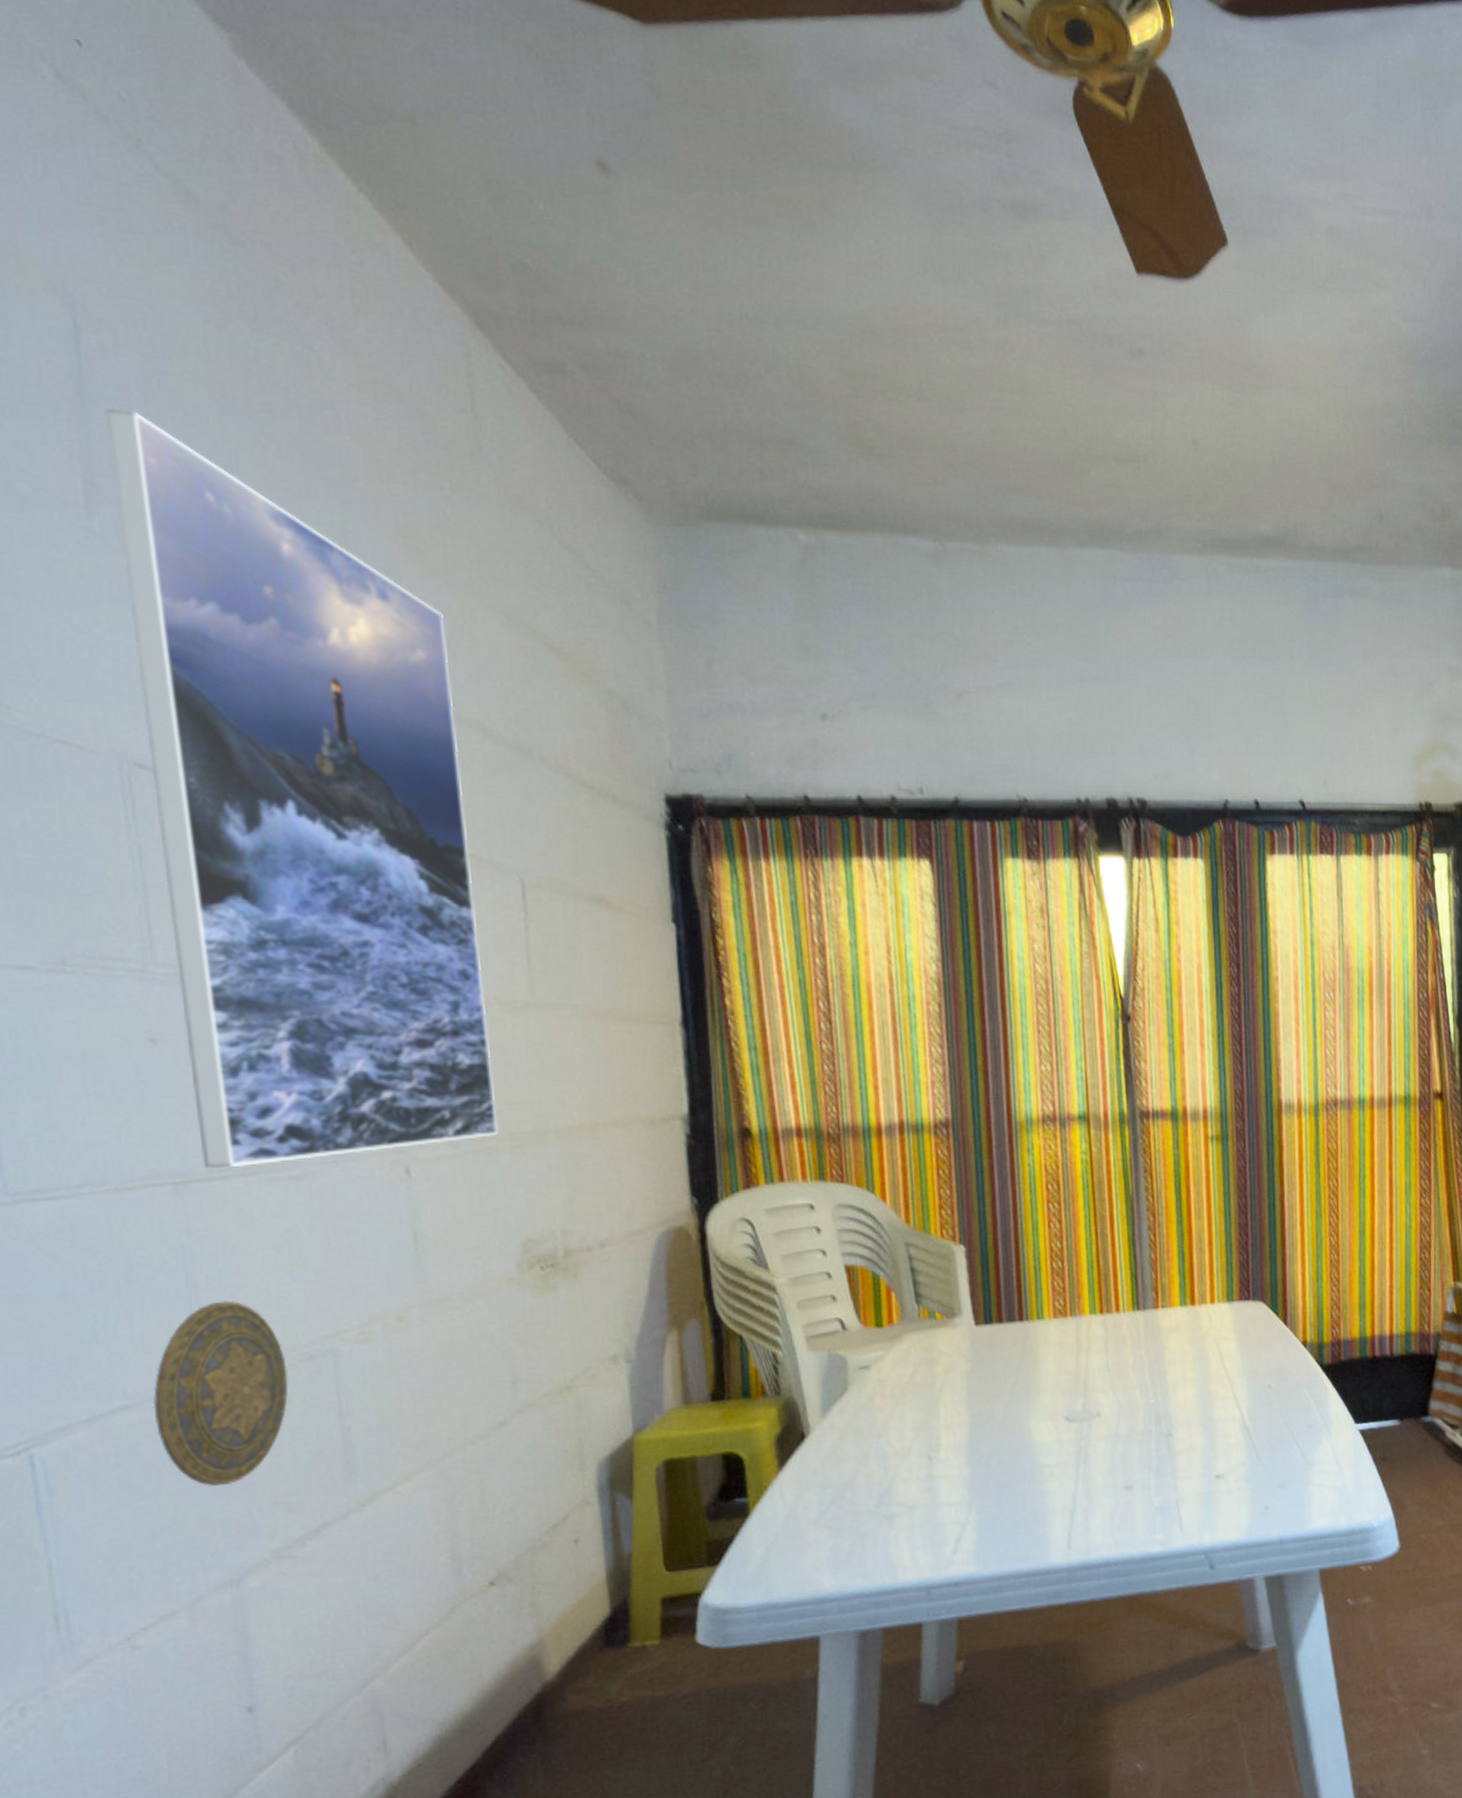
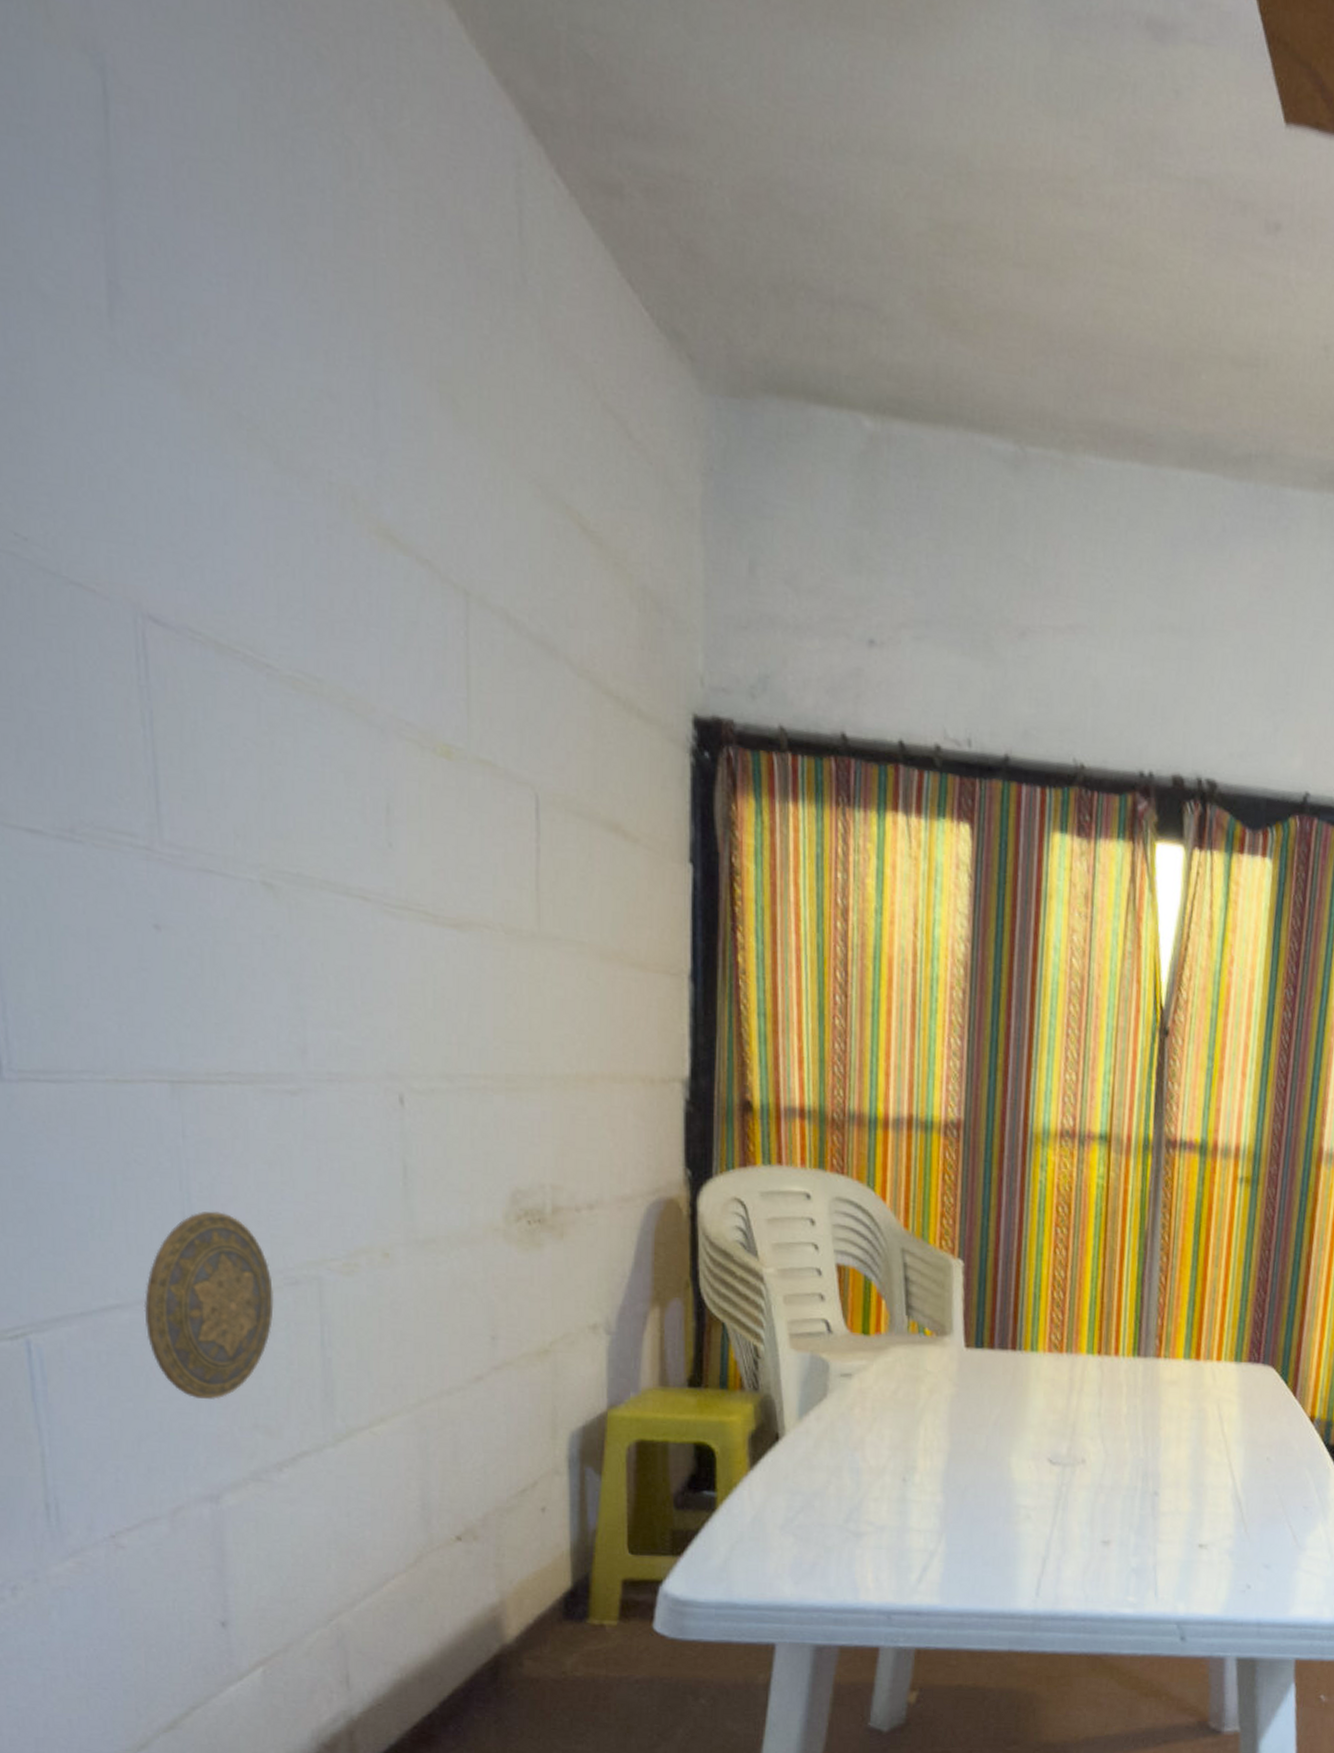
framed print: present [105,409,499,1169] -> none [132,198,495,1075]

